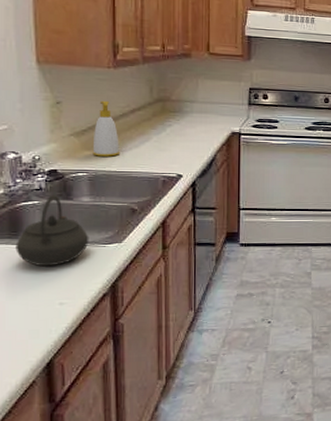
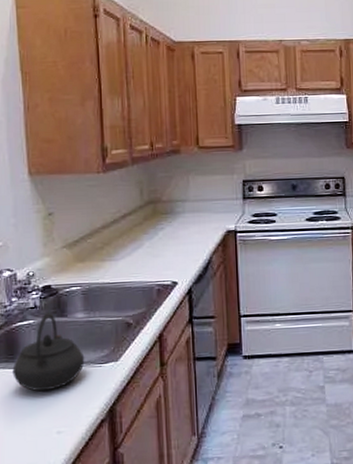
soap bottle: present [92,100,121,157] -> none [85,207,113,268]

